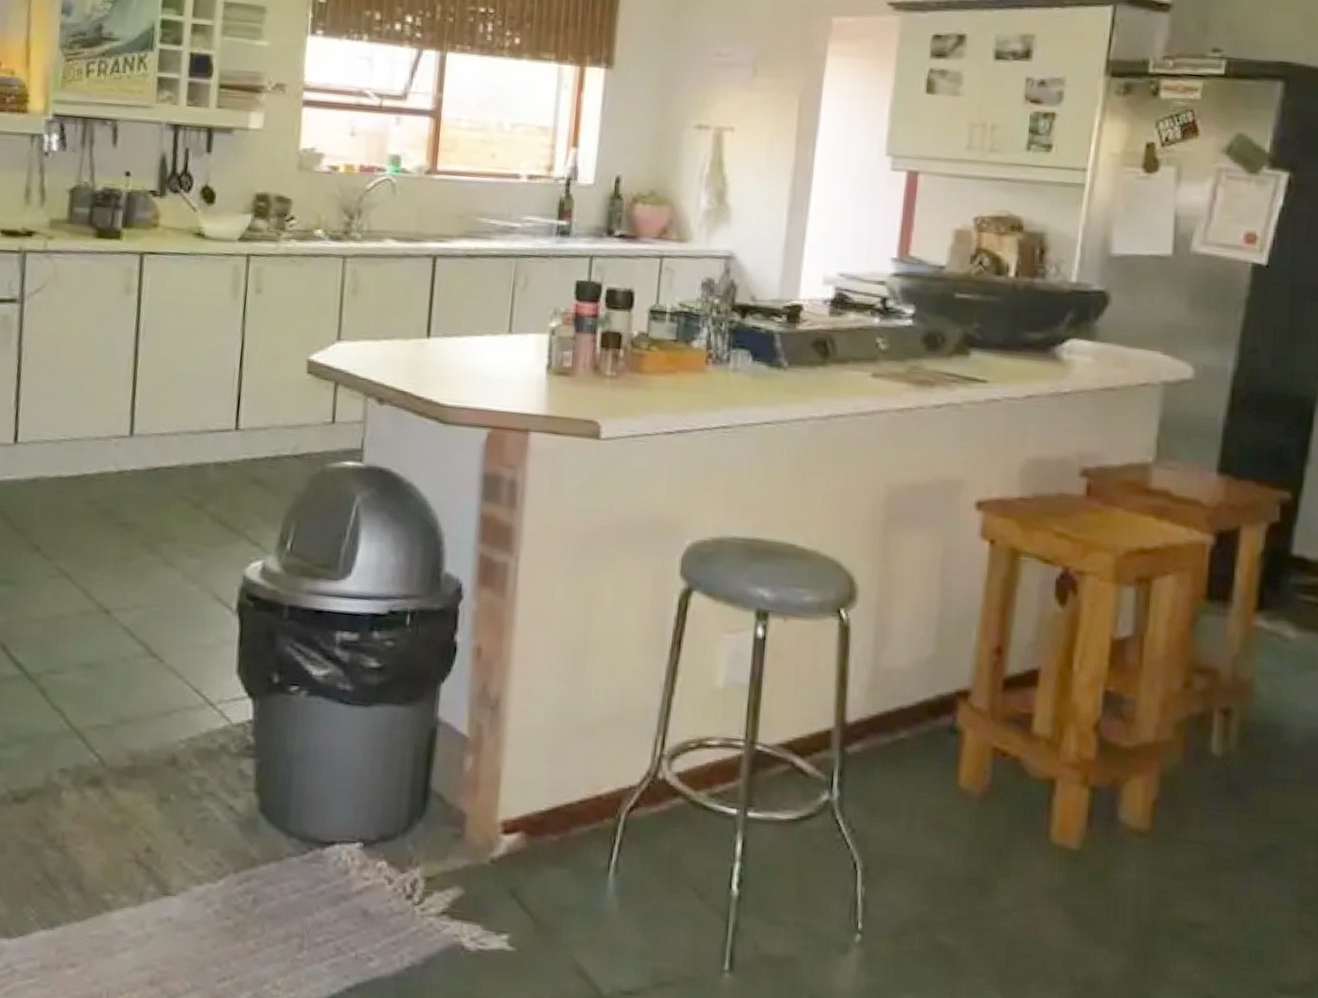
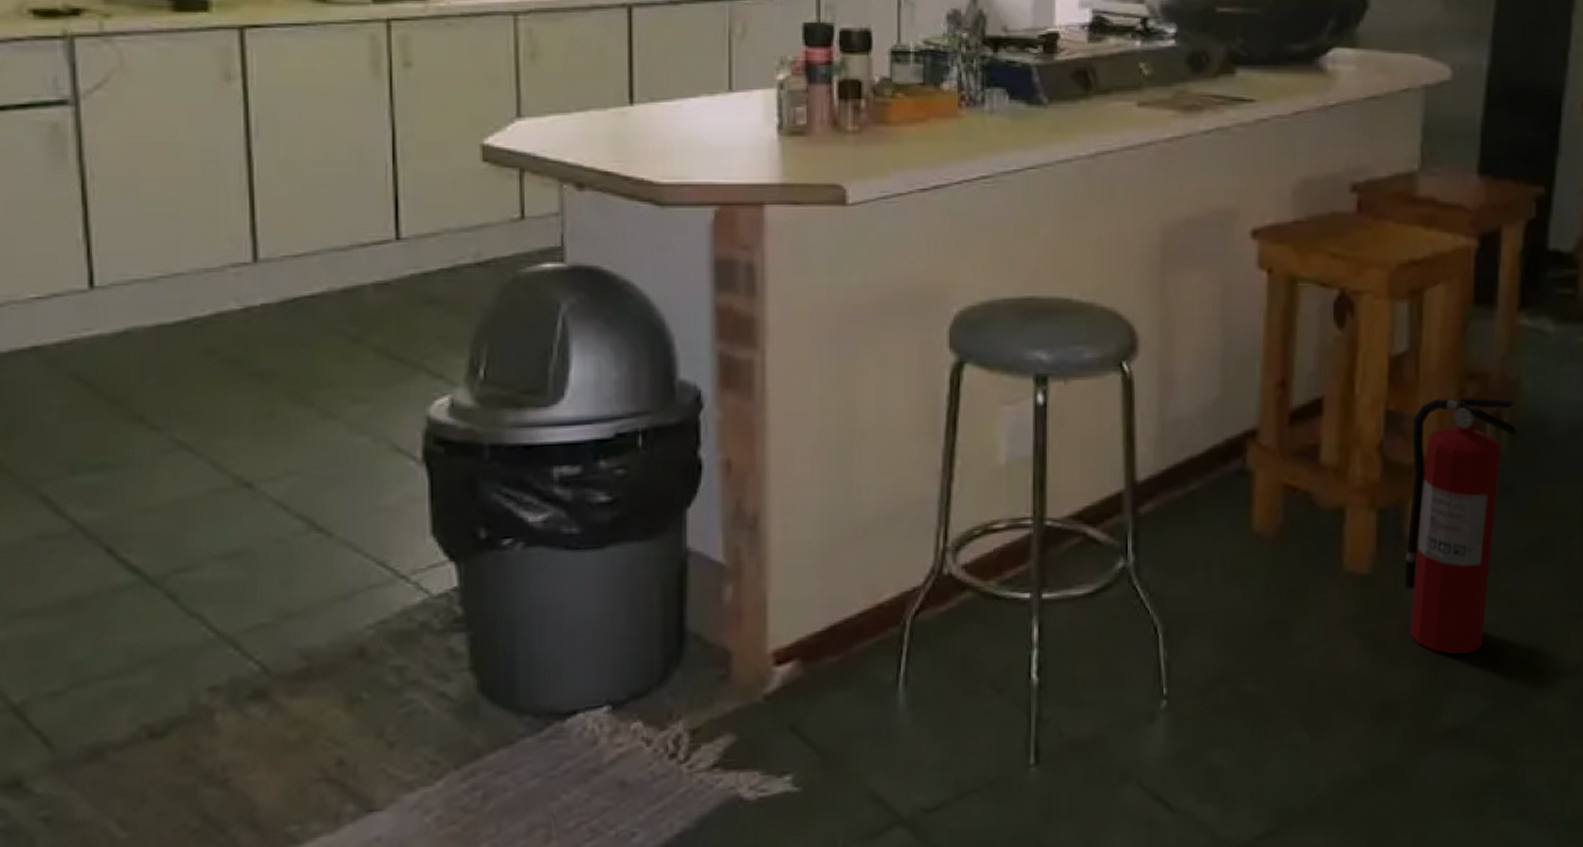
fire extinguisher: none [1114,687,1247,949] -> present [1404,396,1516,654]

